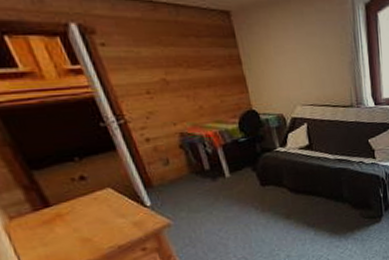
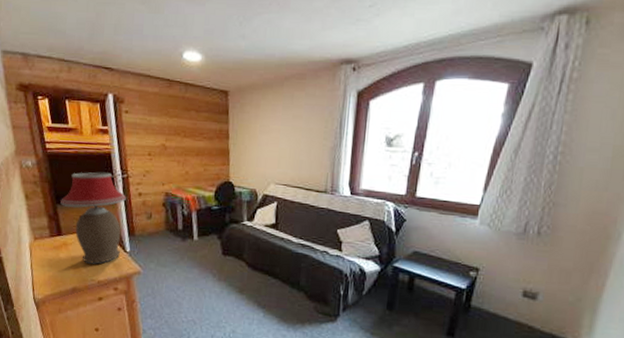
table lamp: none [36,121,140,231] -> present [60,172,126,264]

